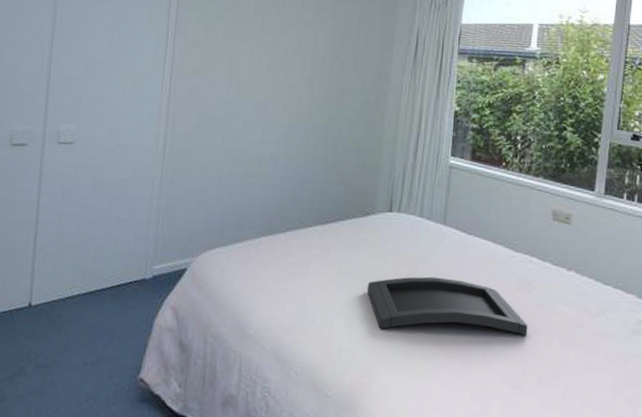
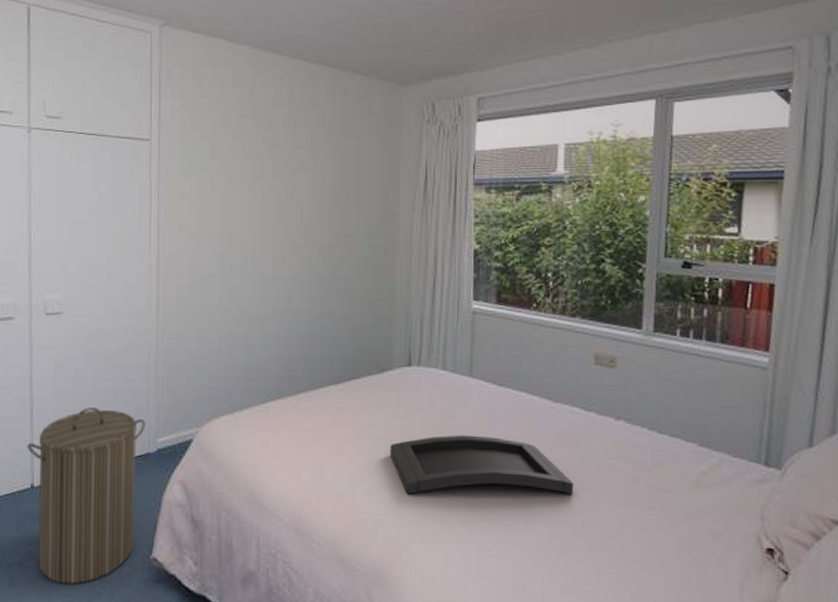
laundry hamper: none [28,233,144,401] -> present [27,407,146,584]

